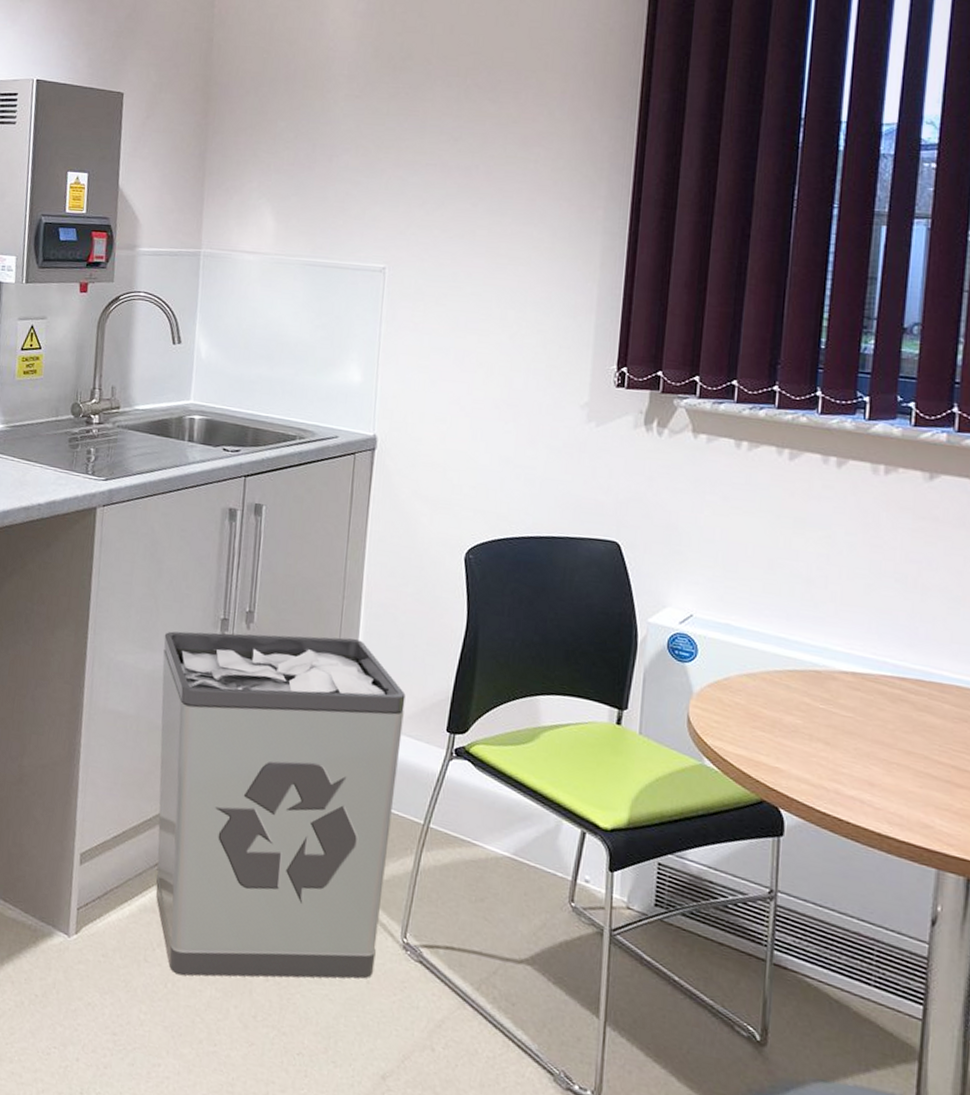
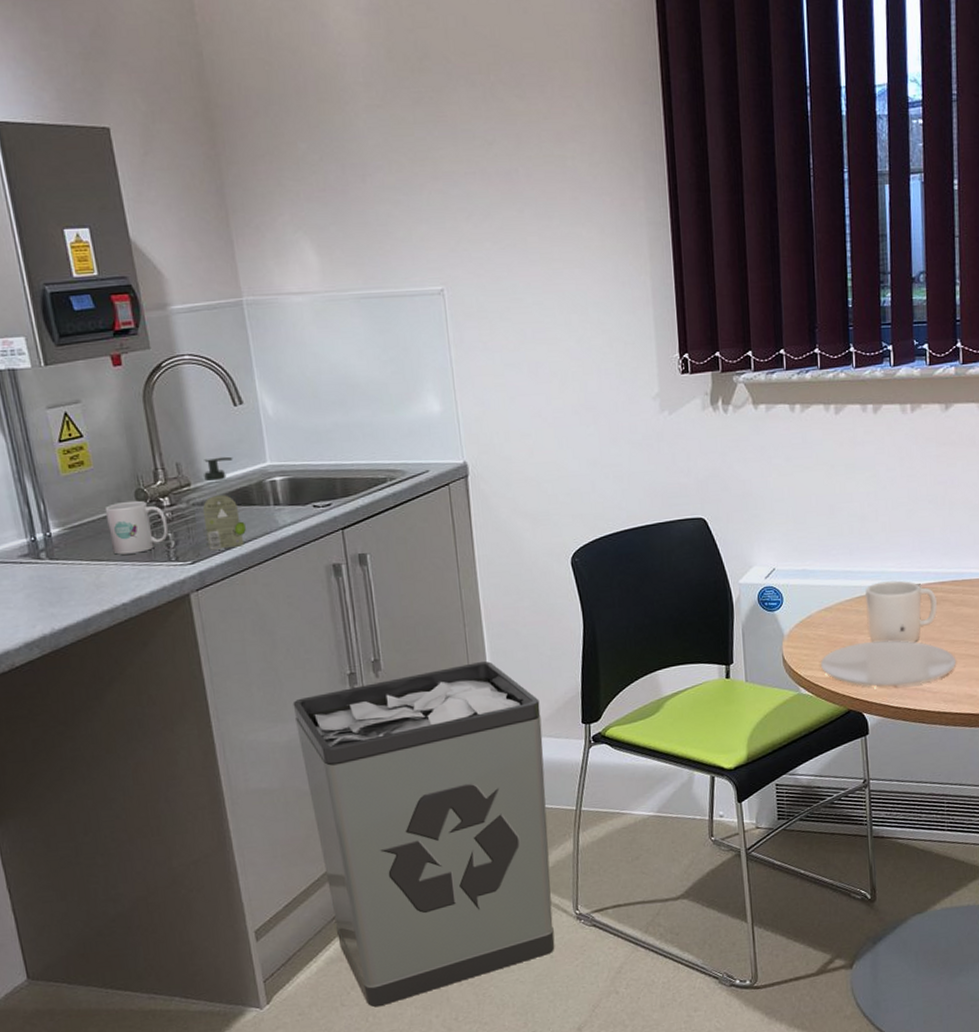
mug: none [41,412,93,461] -> present [104,500,169,555]
soap dispenser: none [119,387,162,474] -> present [198,456,246,550]
plate: none [732,723,911,794] -> present [820,640,957,687]
mug: none [798,659,894,742] -> present [865,580,938,643]

